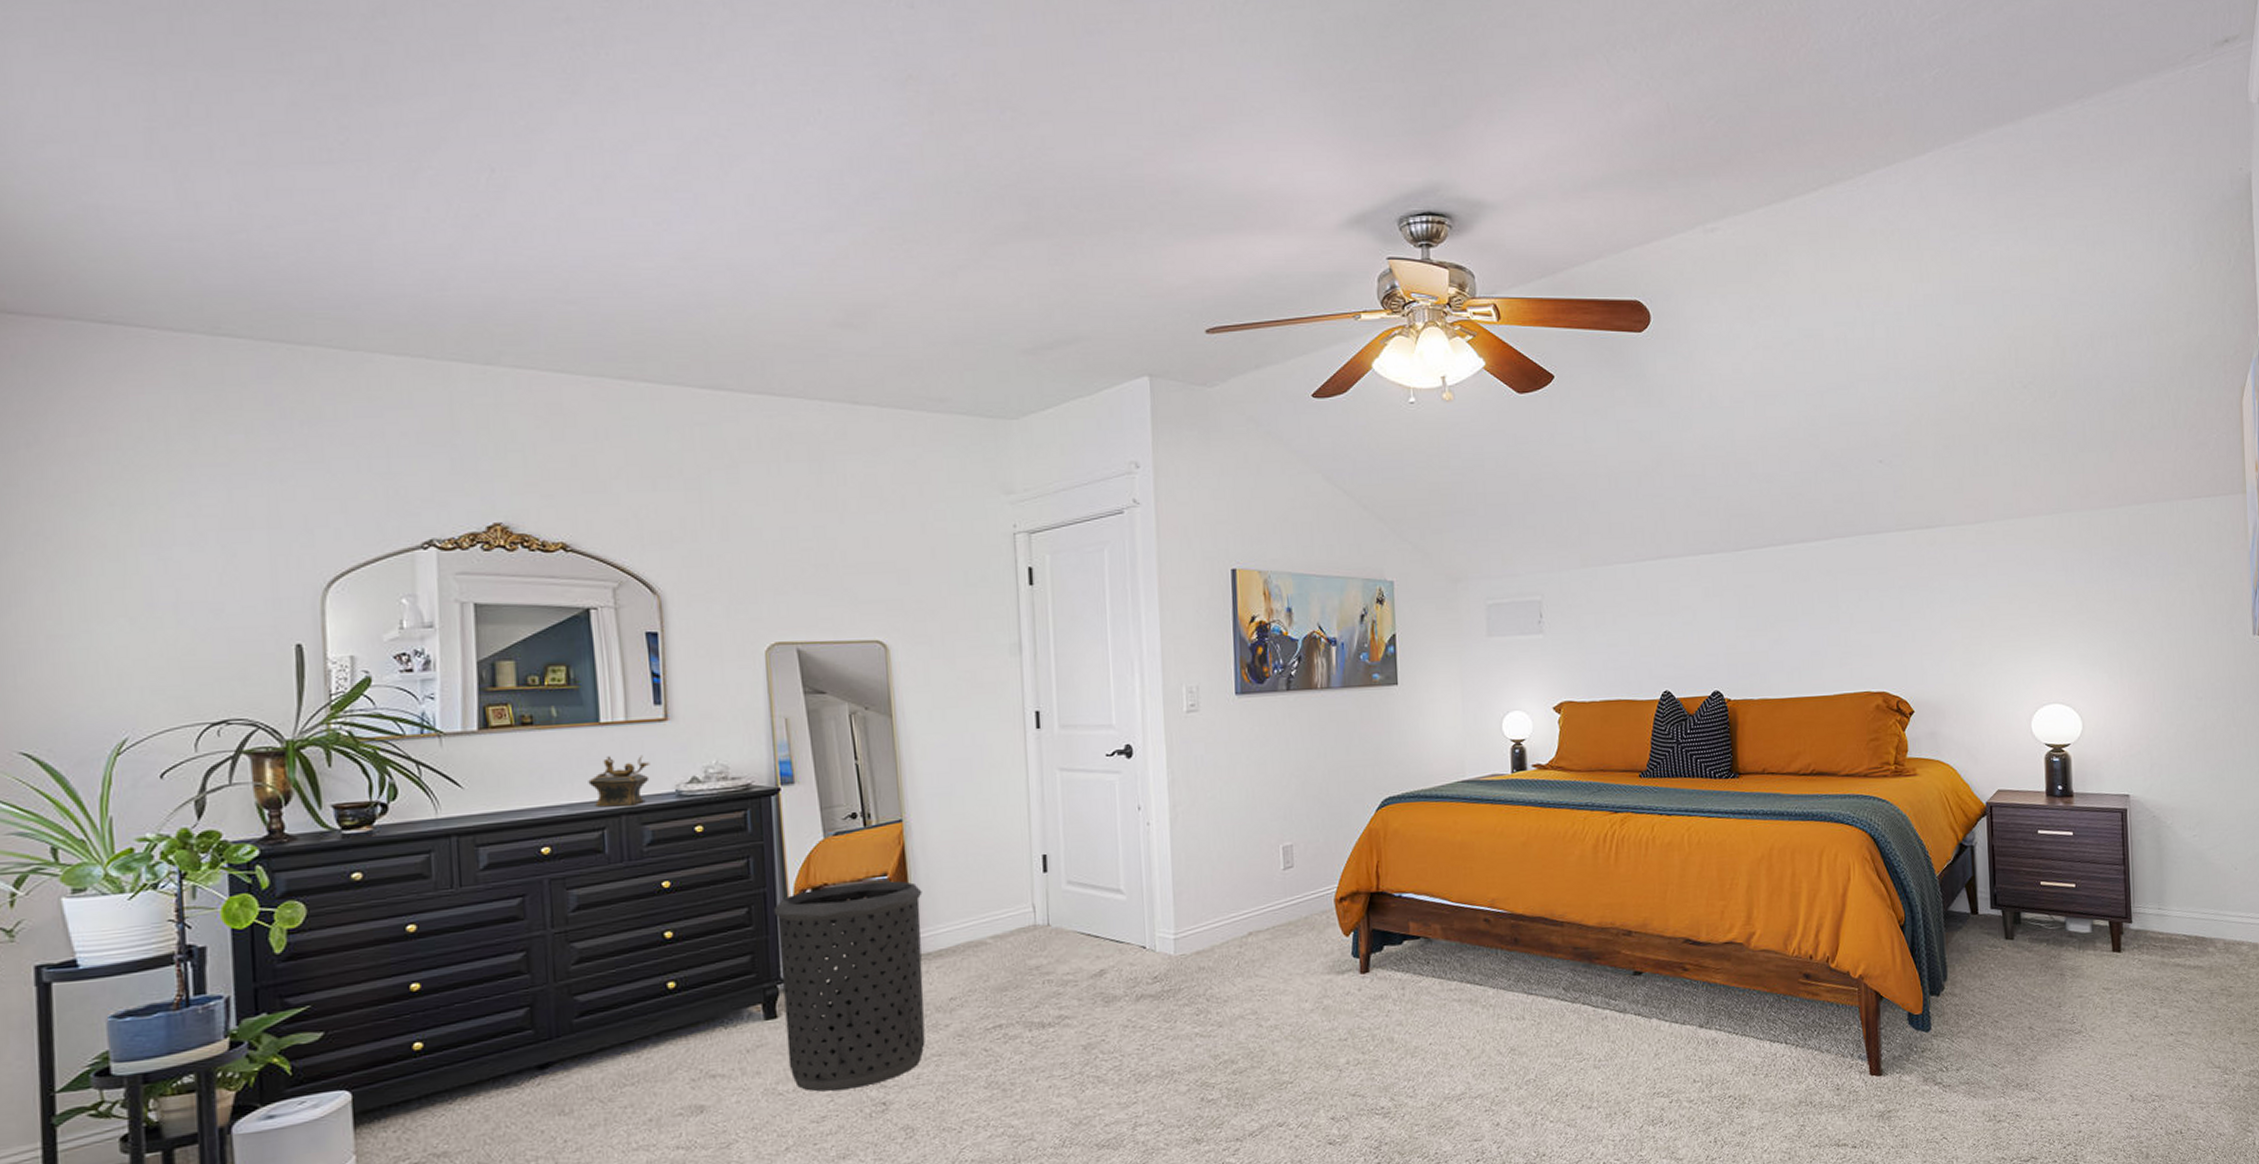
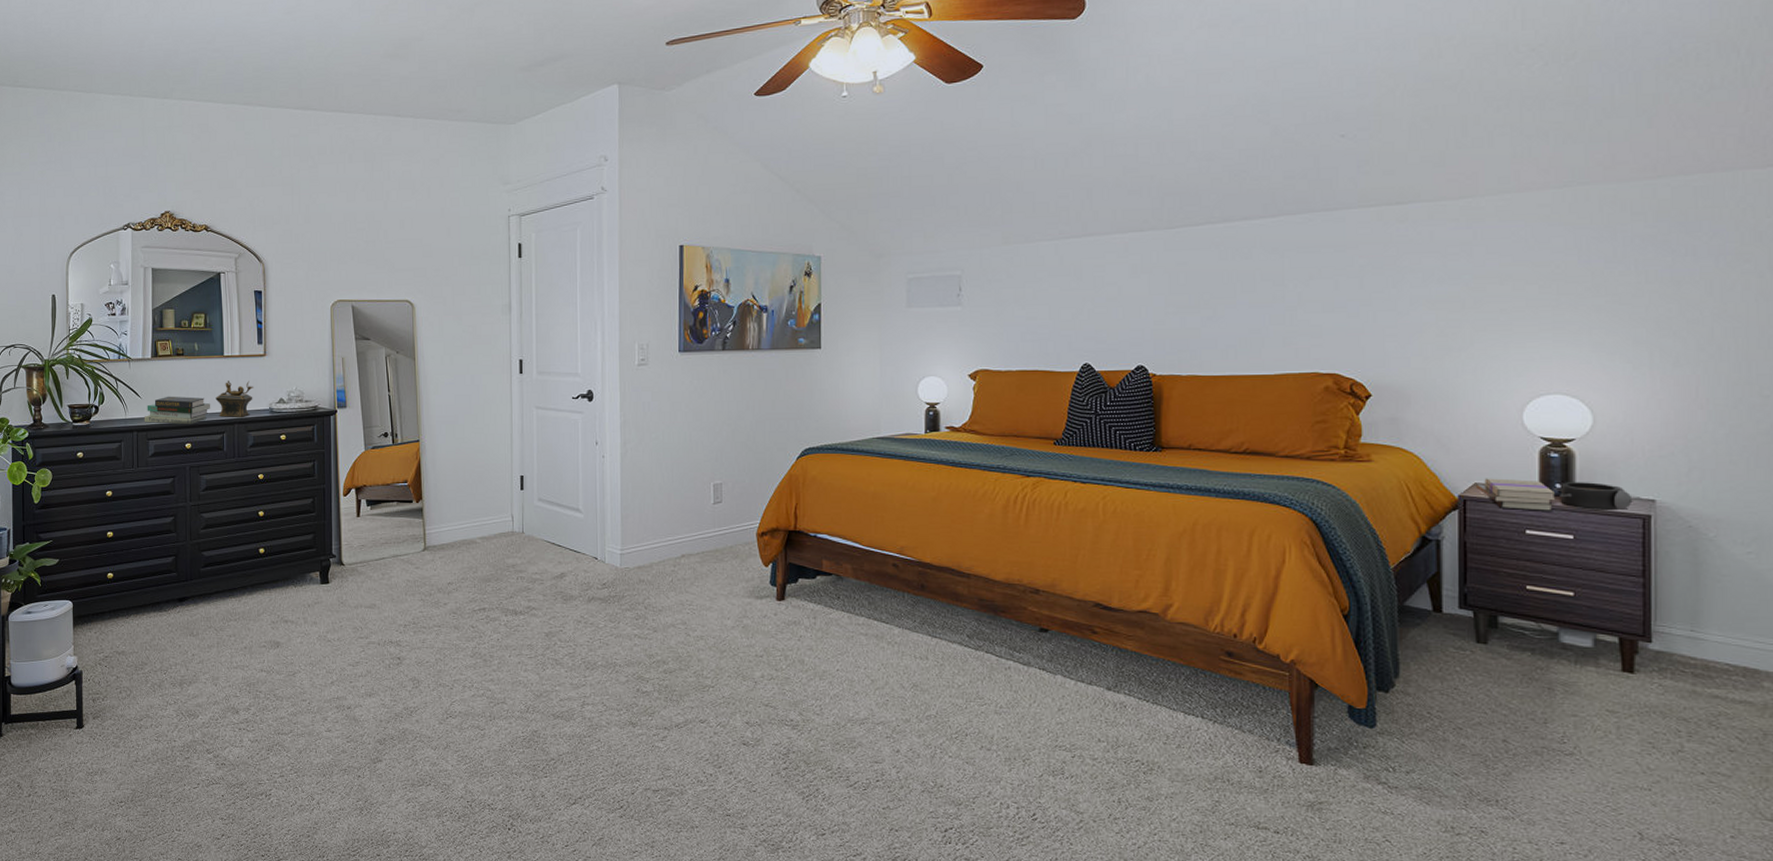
books: none [468,782,582,823] -> present [144,396,211,425]
laundry basket: present [773,880,925,1092] -> none [329,487,432,644]
books: none [1999,784,2058,812] -> present [1476,478,1555,511]
alarm clock: none [2056,782,2121,808] -> present [1553,482,1643,511]

